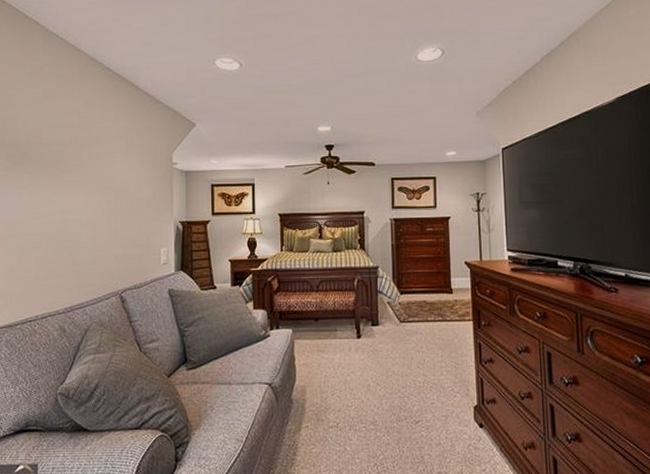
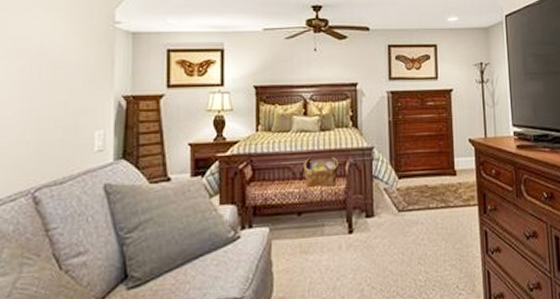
woven basket: none [320,271,349,299] -> present [304,154,339,187]

